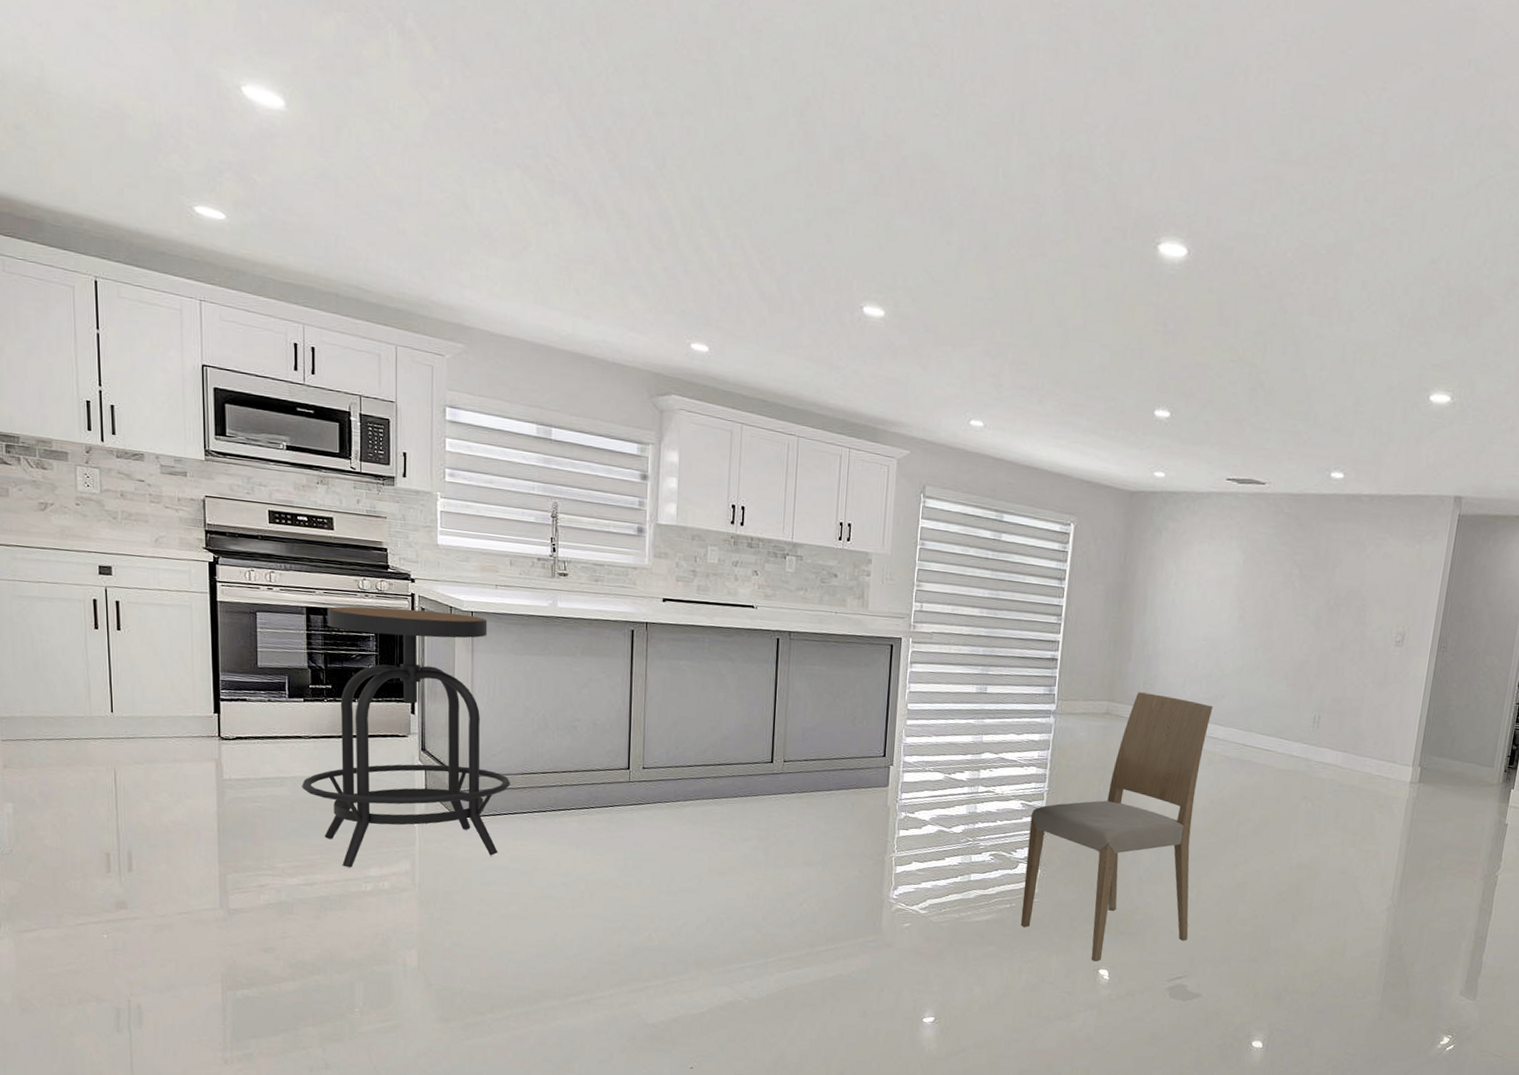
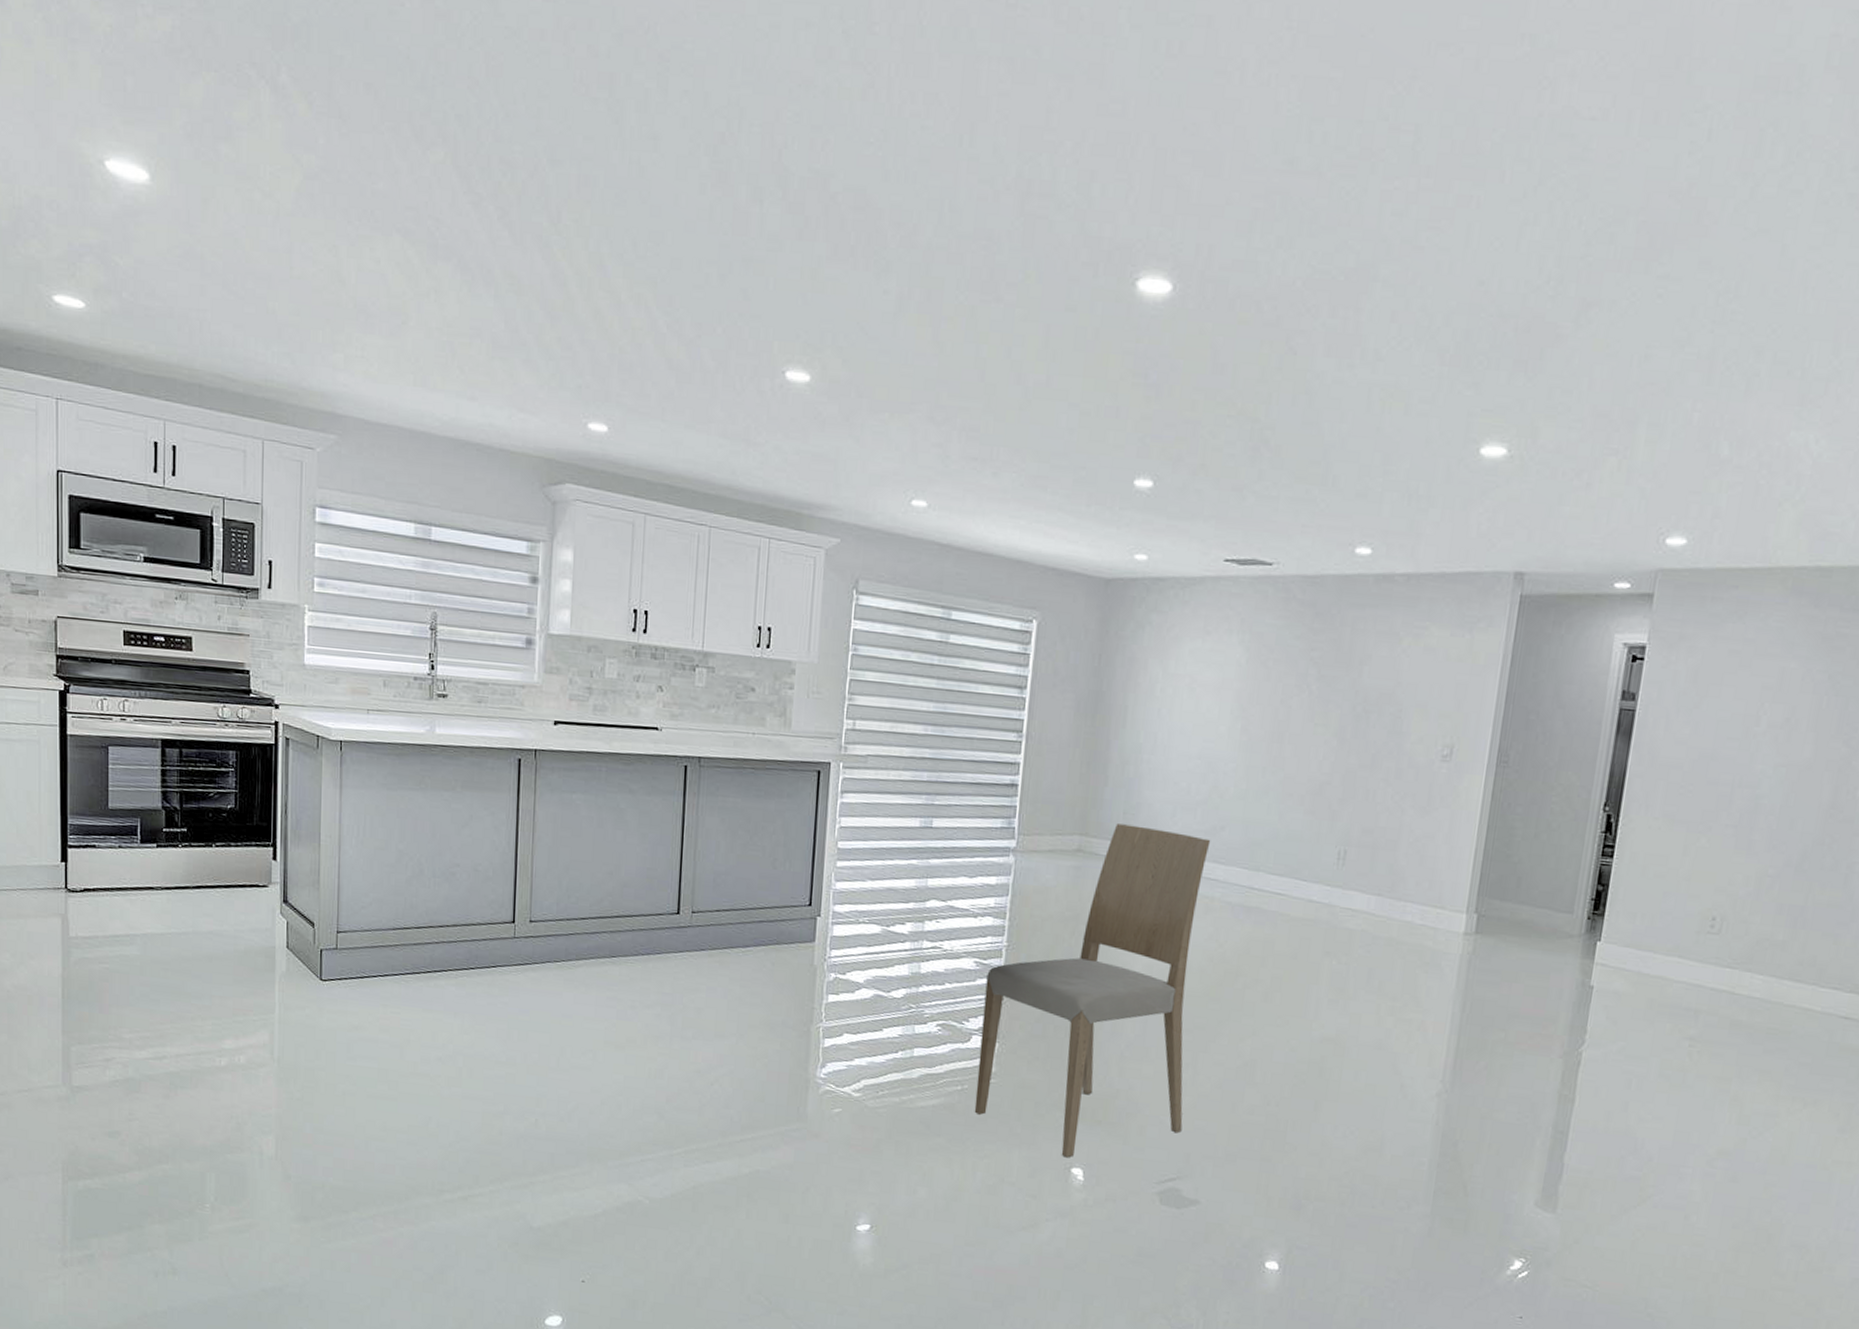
bar stool: present [302,606,510,868] -> none [153,737,381,1039]

